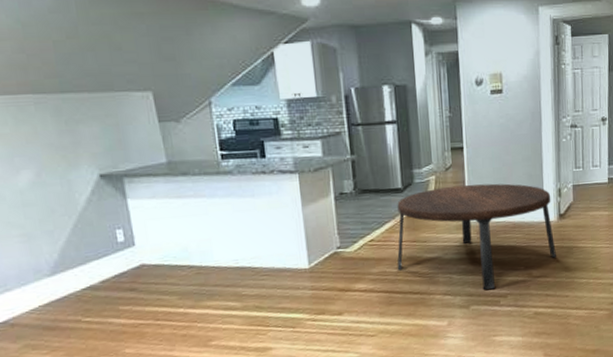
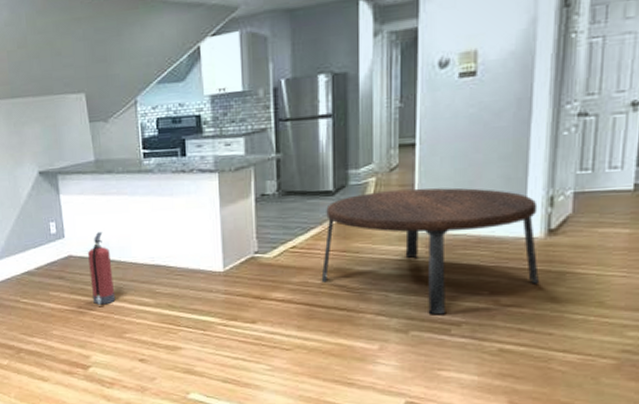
fire extinguisher: none [163,237,199,315] -> present [87,232,116,305]

